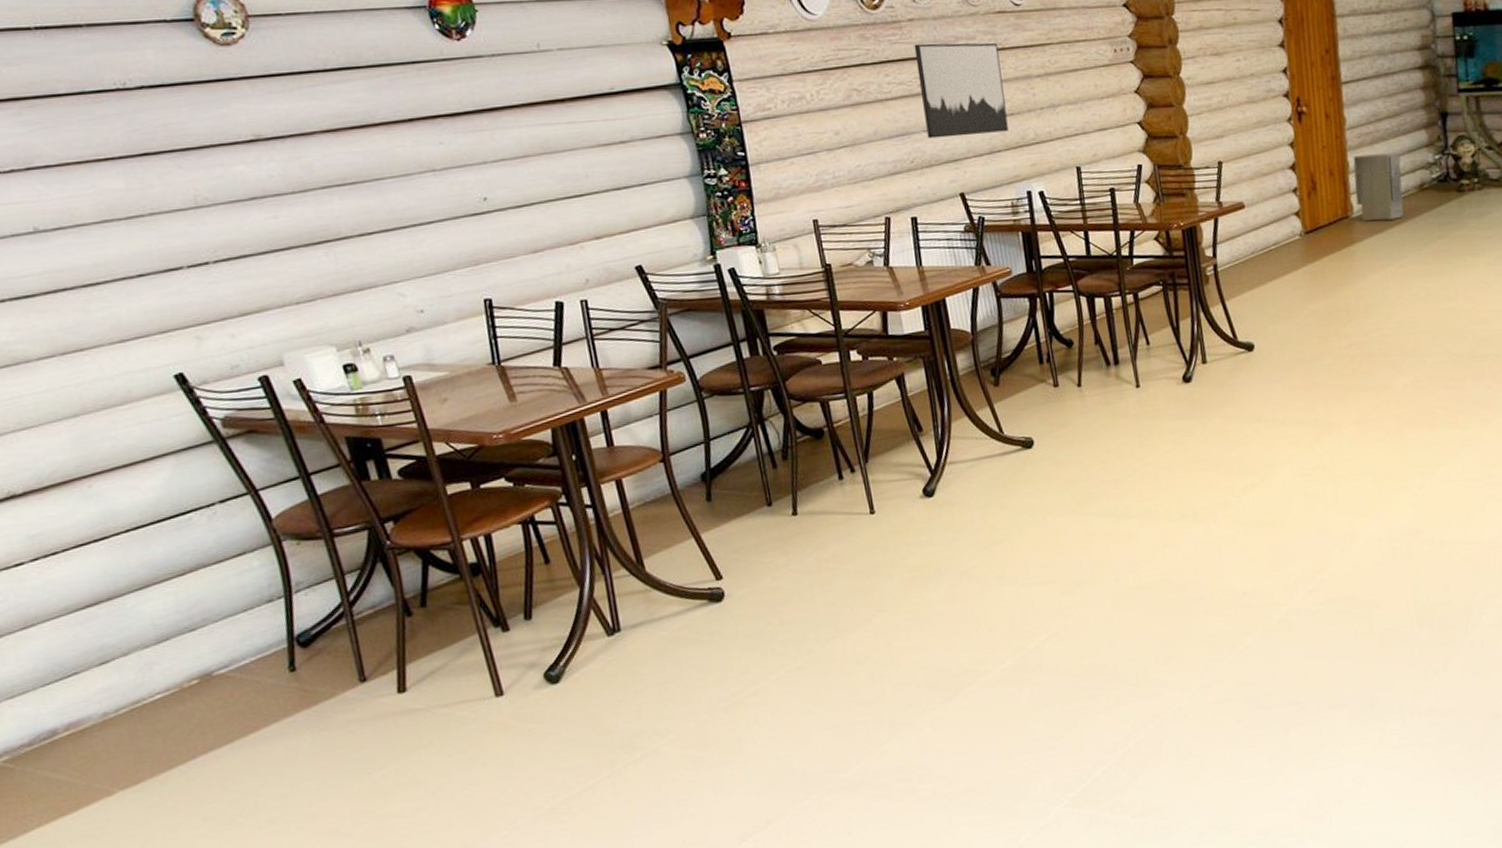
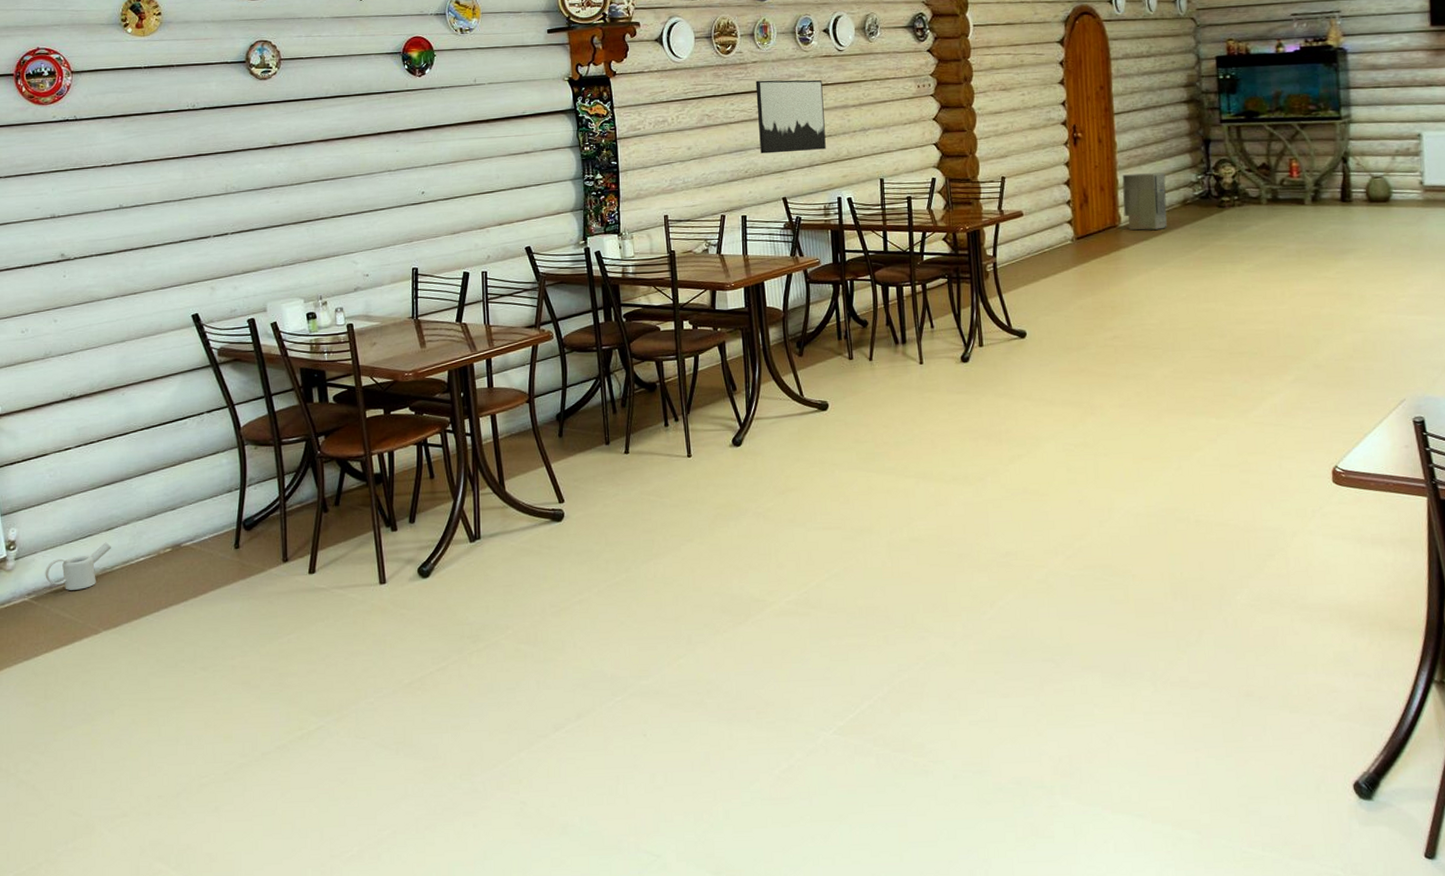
watering can: none [17,680,110,746] -> present [45,542,111,590]

